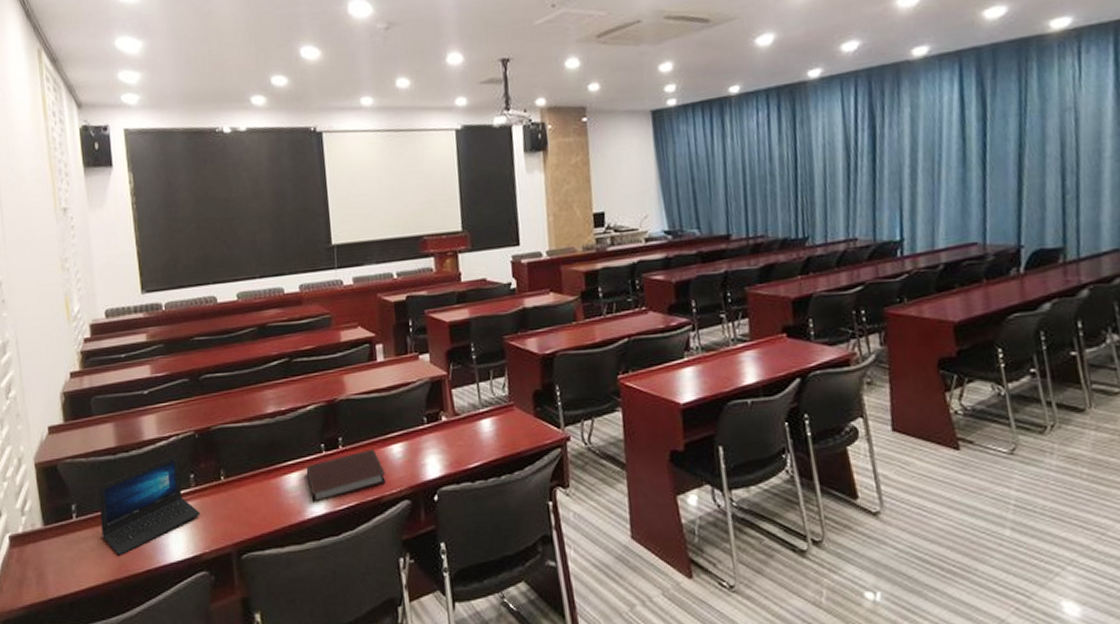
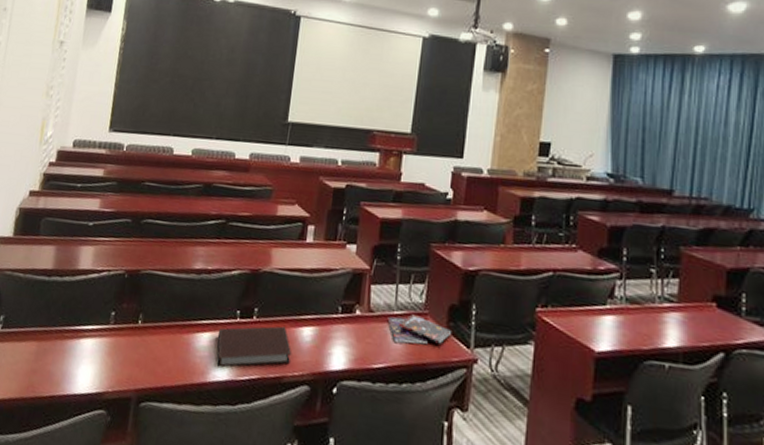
laptop: present [98,454,201,556] -> none [19,288,113,376]
booklet: none [474,408,541,440] -> present [387,314,452,345]

